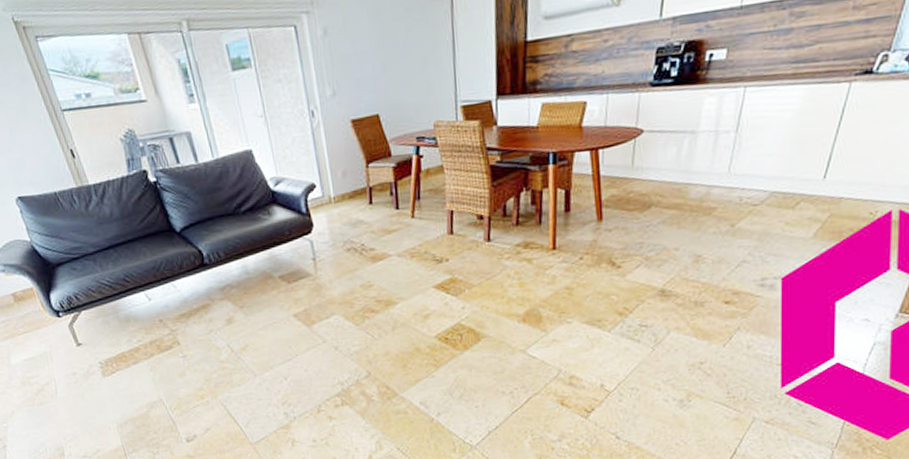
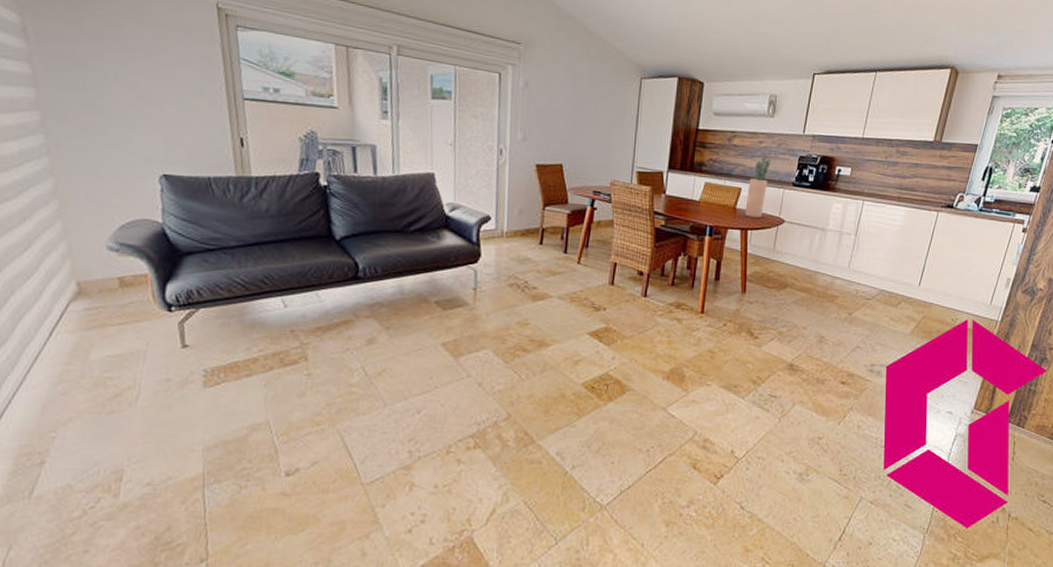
vase: none [593,52,620,135] -> present [745,152,771,219]

